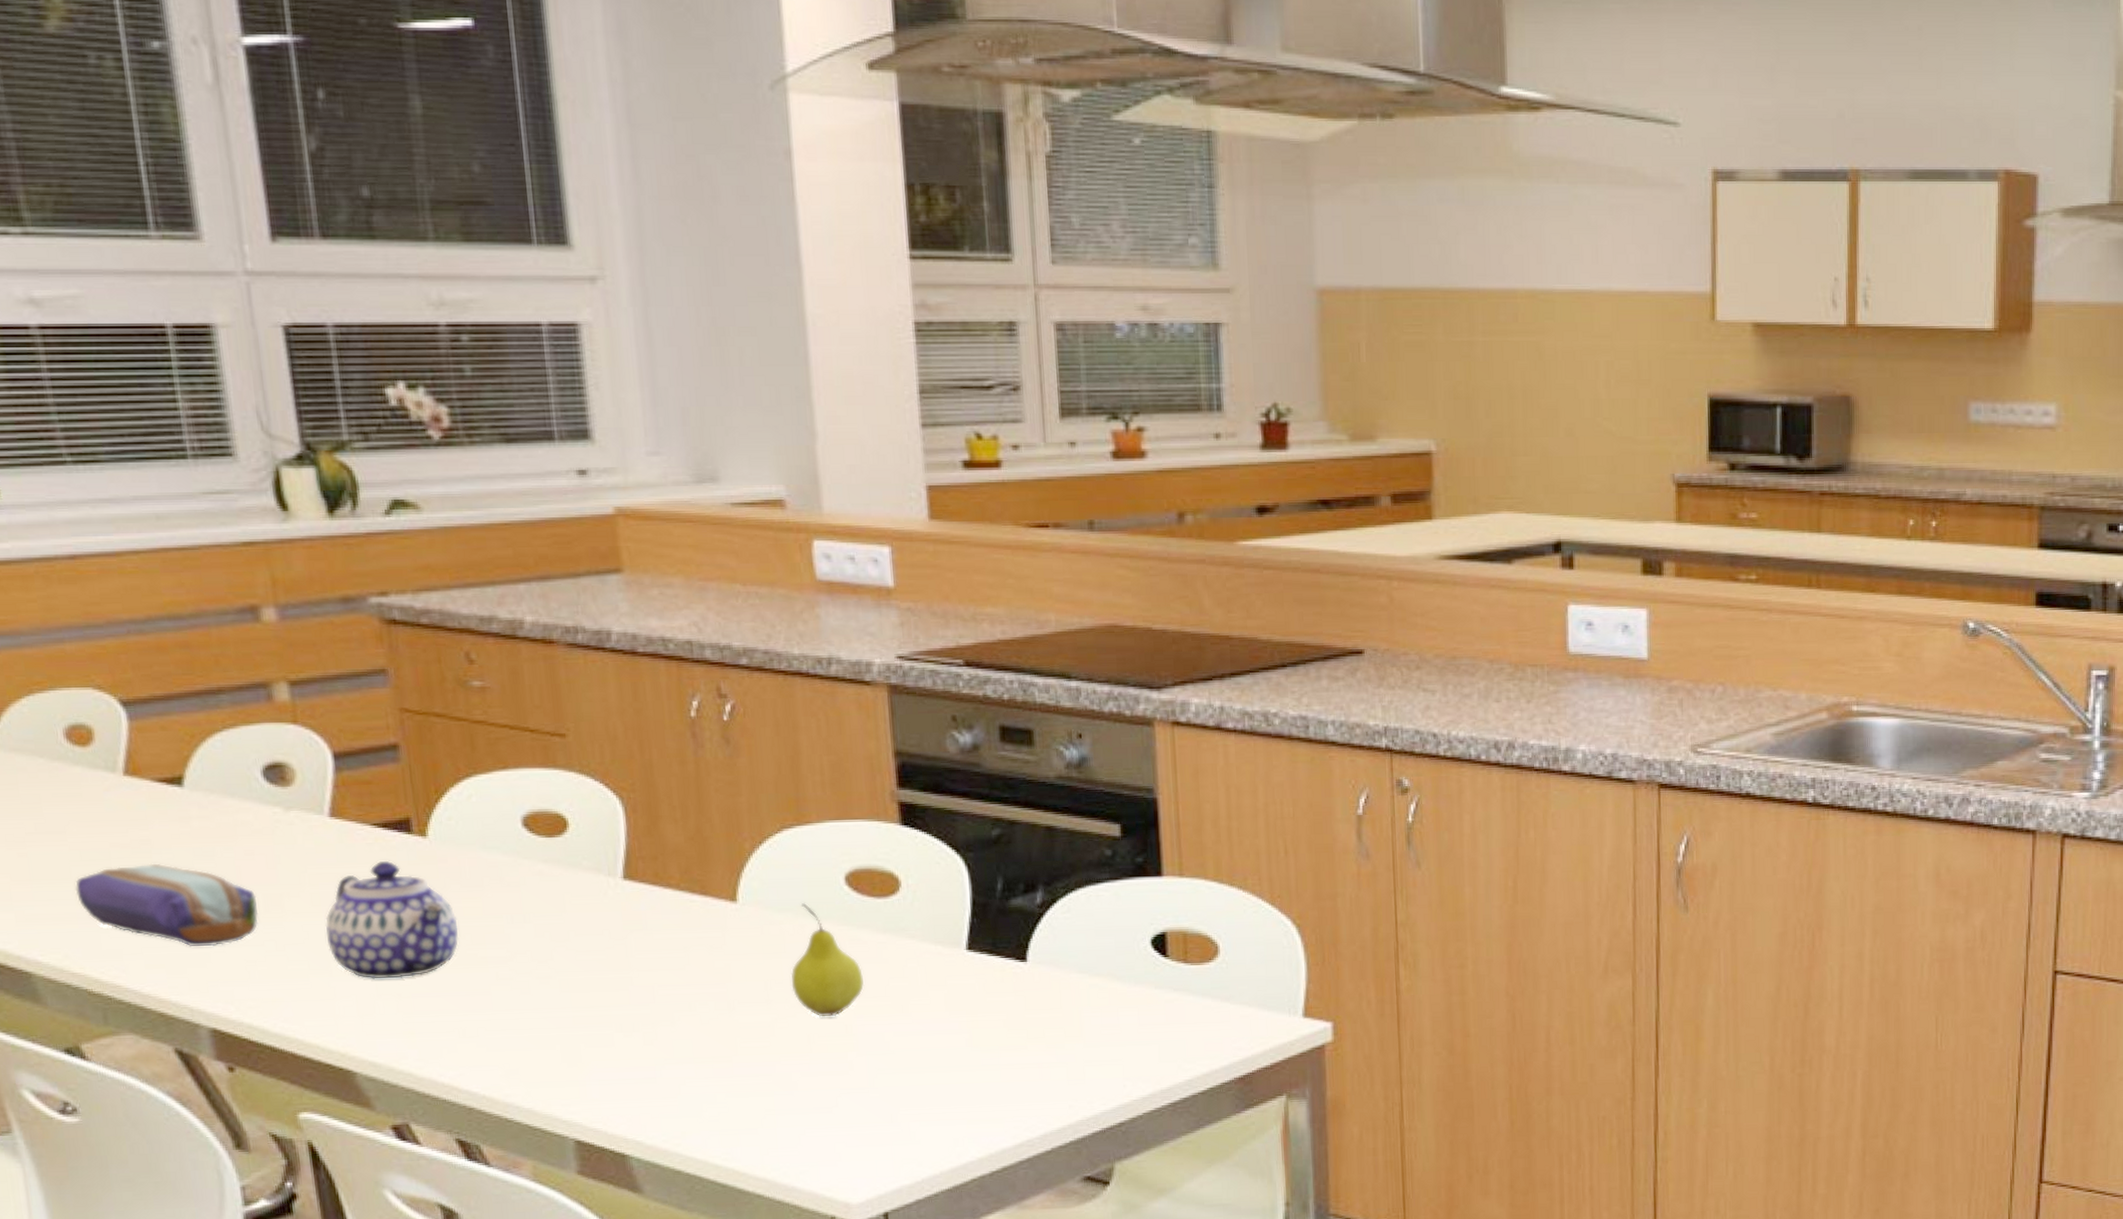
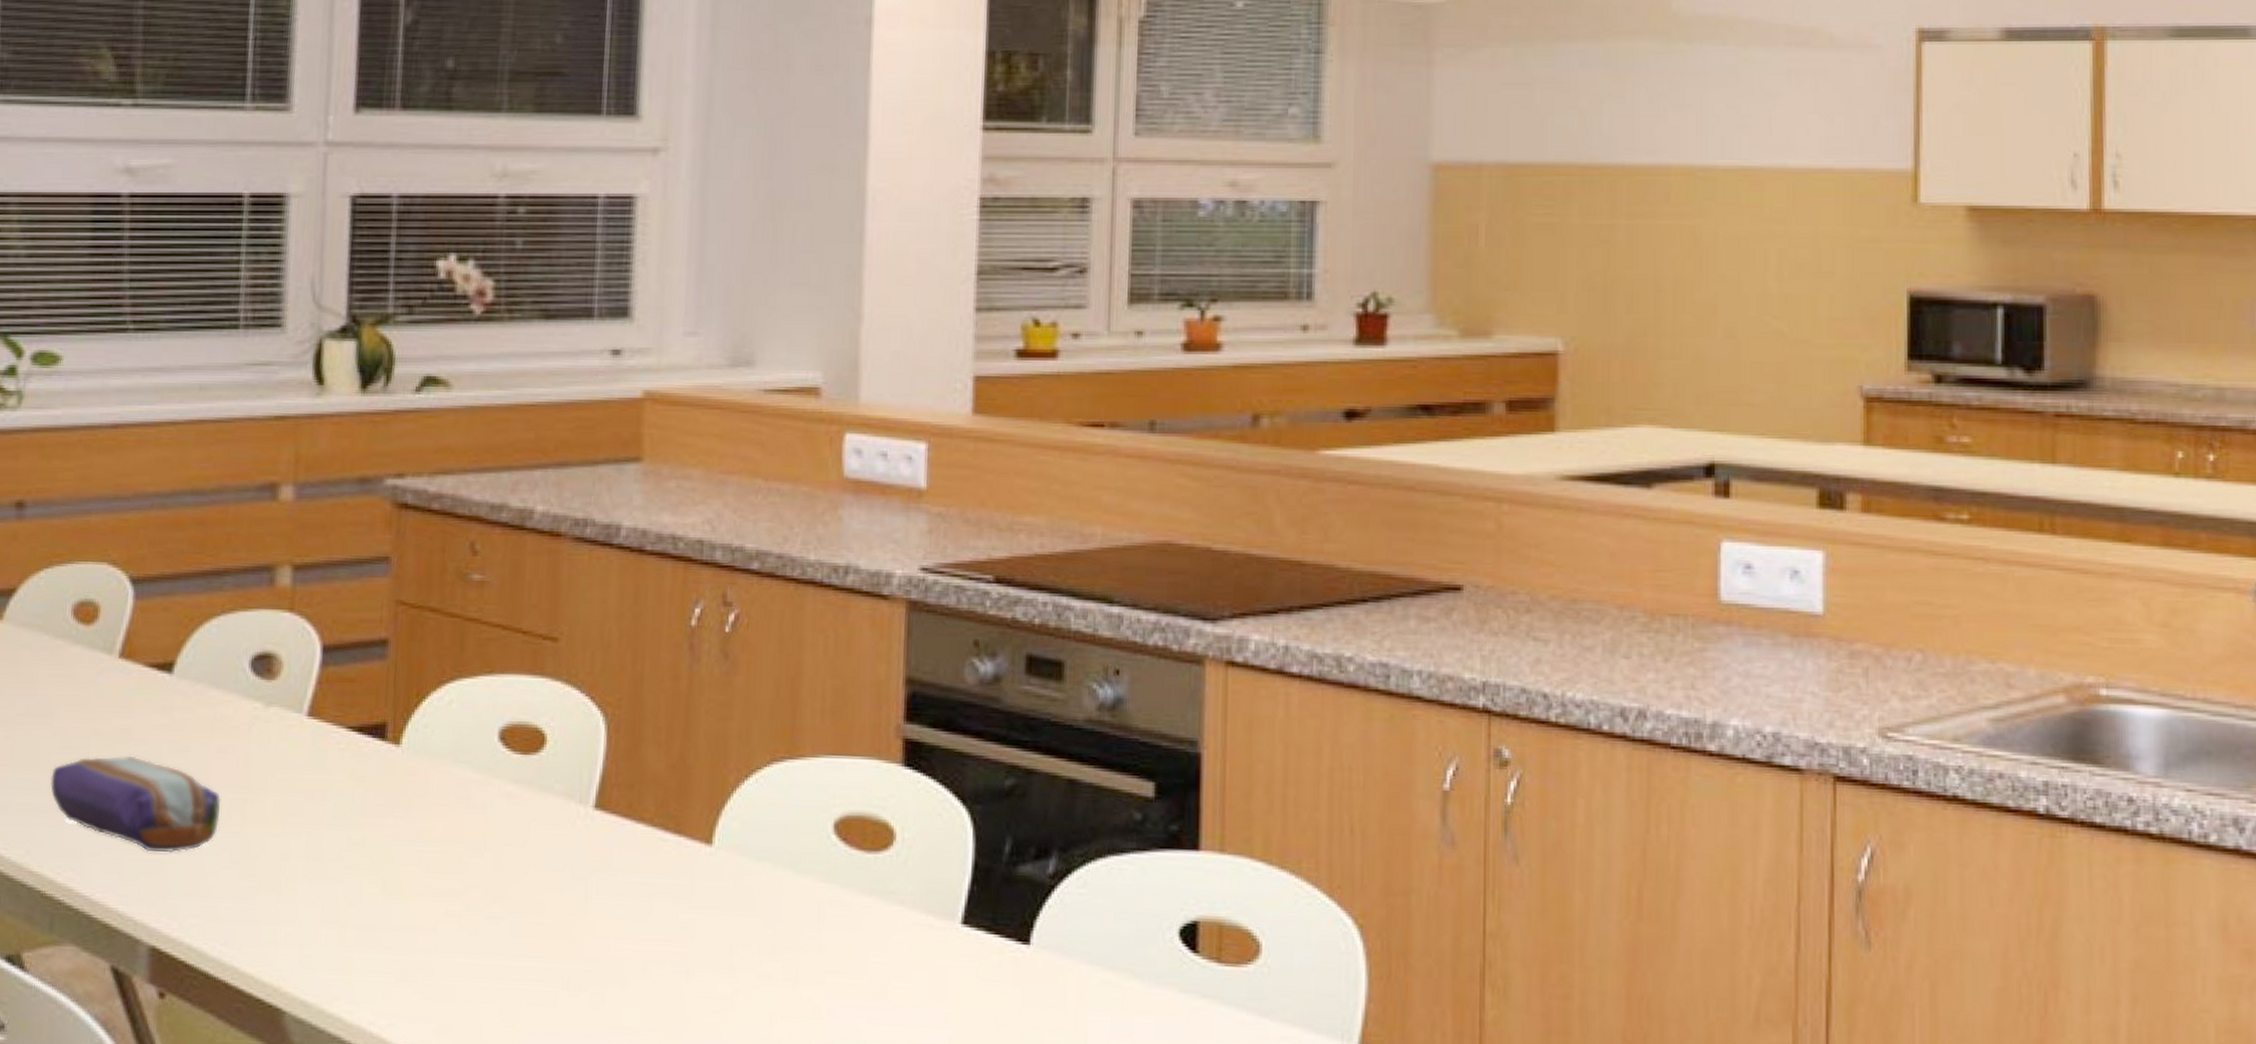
teapot: present [325,860,459,979] -> none [281,768,416,906]
fruit: present [790,903,865,1017] -> none [759,852,841,994]

